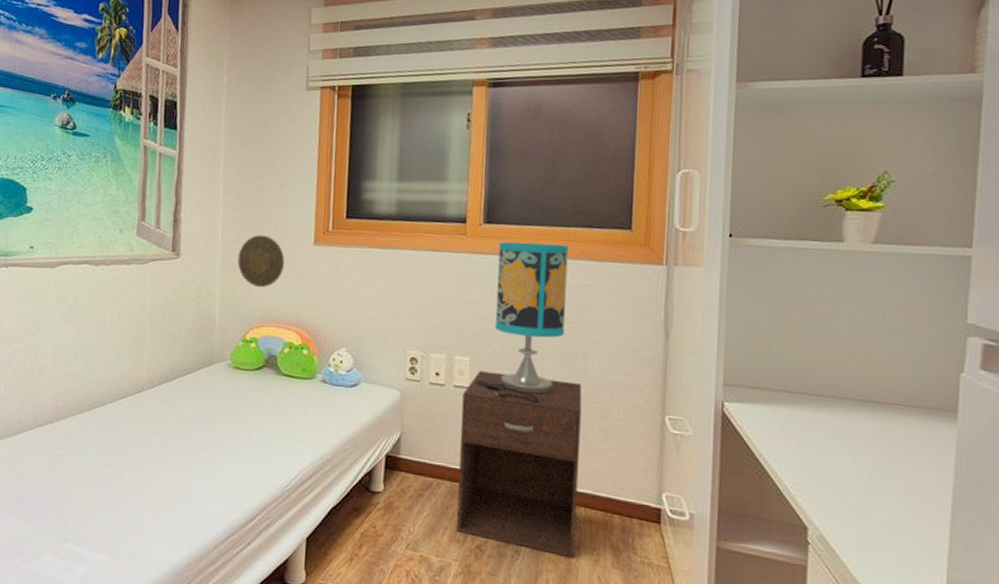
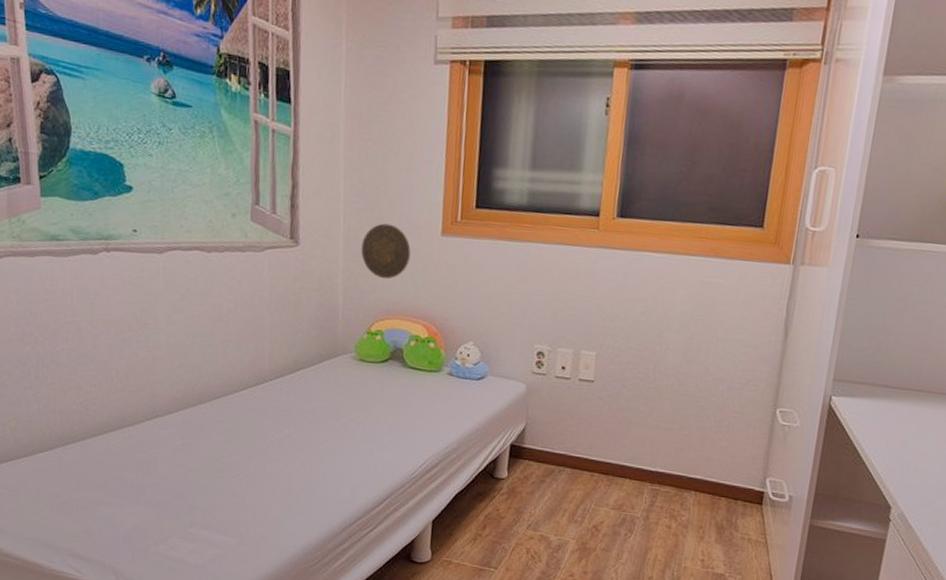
nightstand: present [456,370,582,558] -> none [574,365,702,535]
table lamp: present [476,241,569,403] -> none [600,237,701,396]

